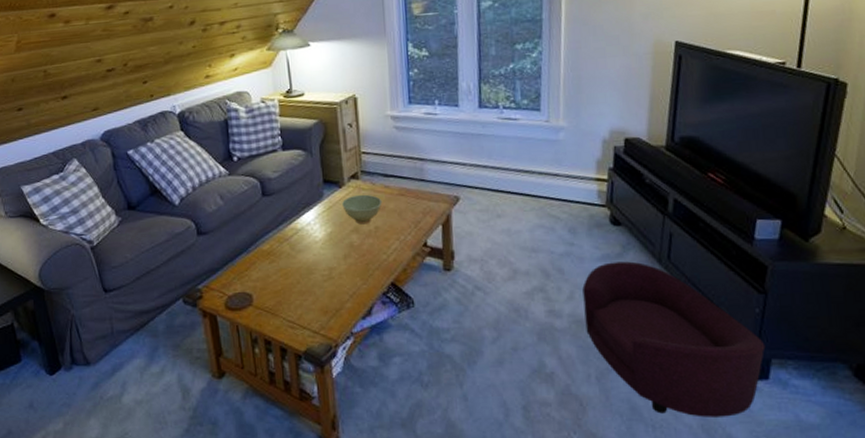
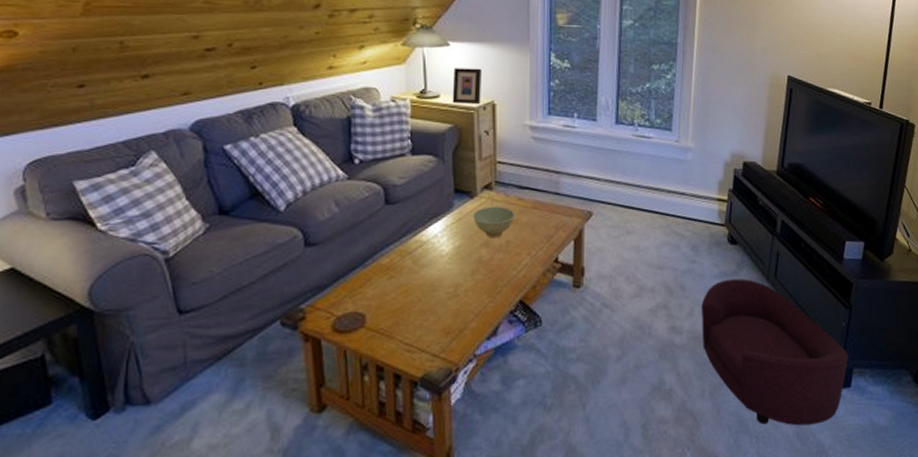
picture frame: none [315,64,343,100] -> present [452,68,483,105]

